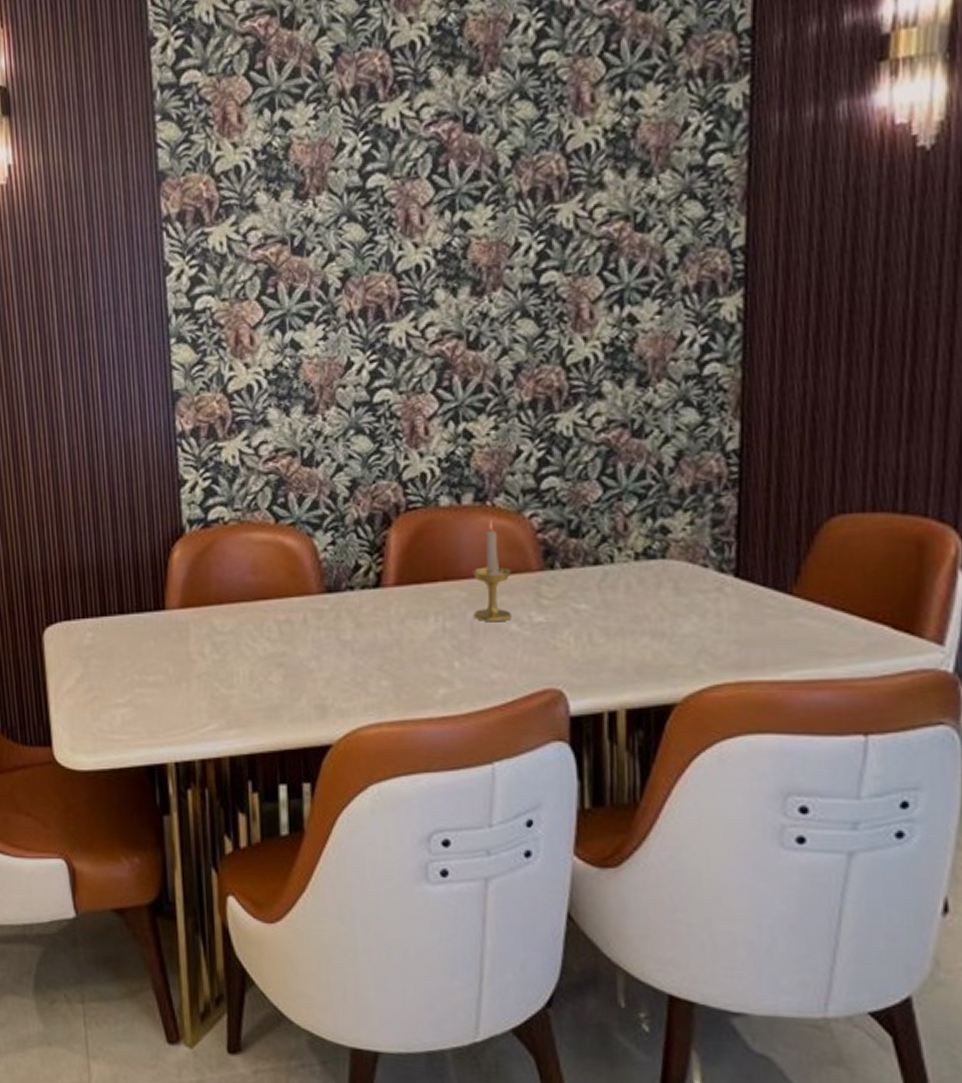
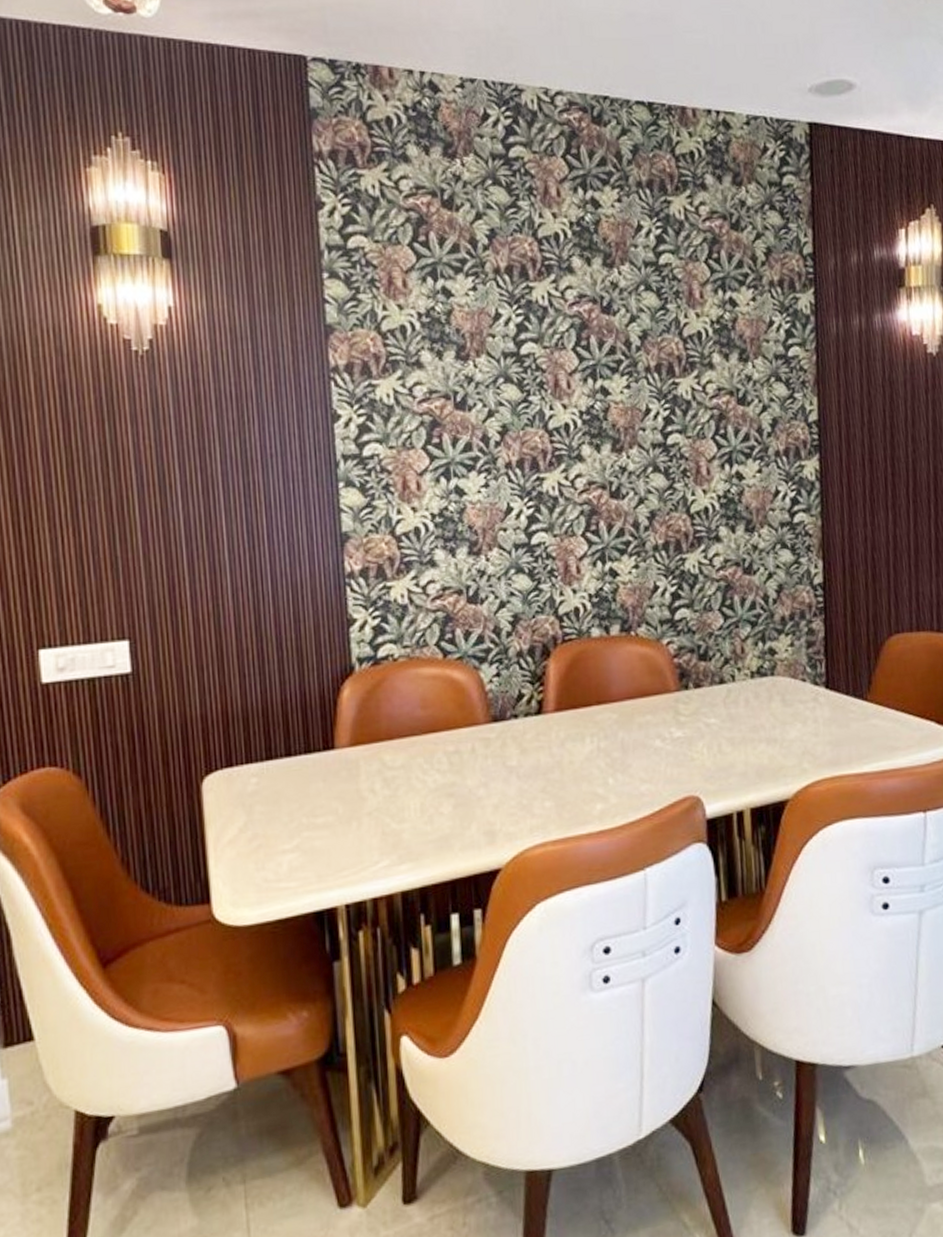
candlestick: present [472,519,512,622] -> none [621,647,656,740]

